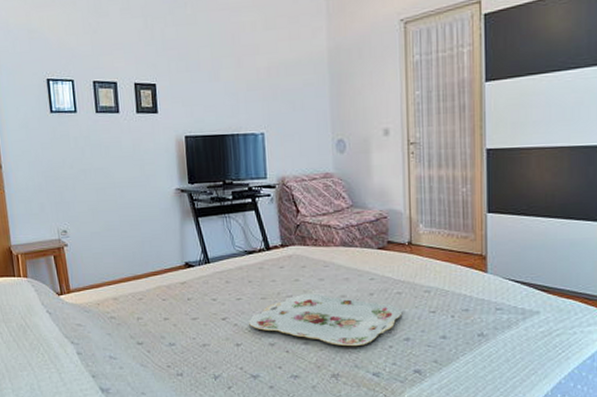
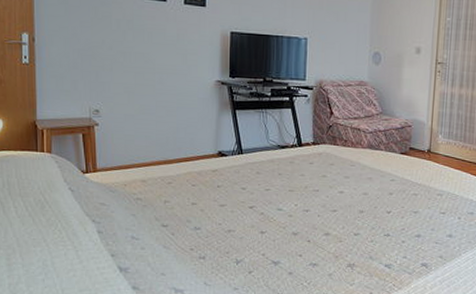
serving tray: present [248,293,403,346] -> none [274,189,417,239]

